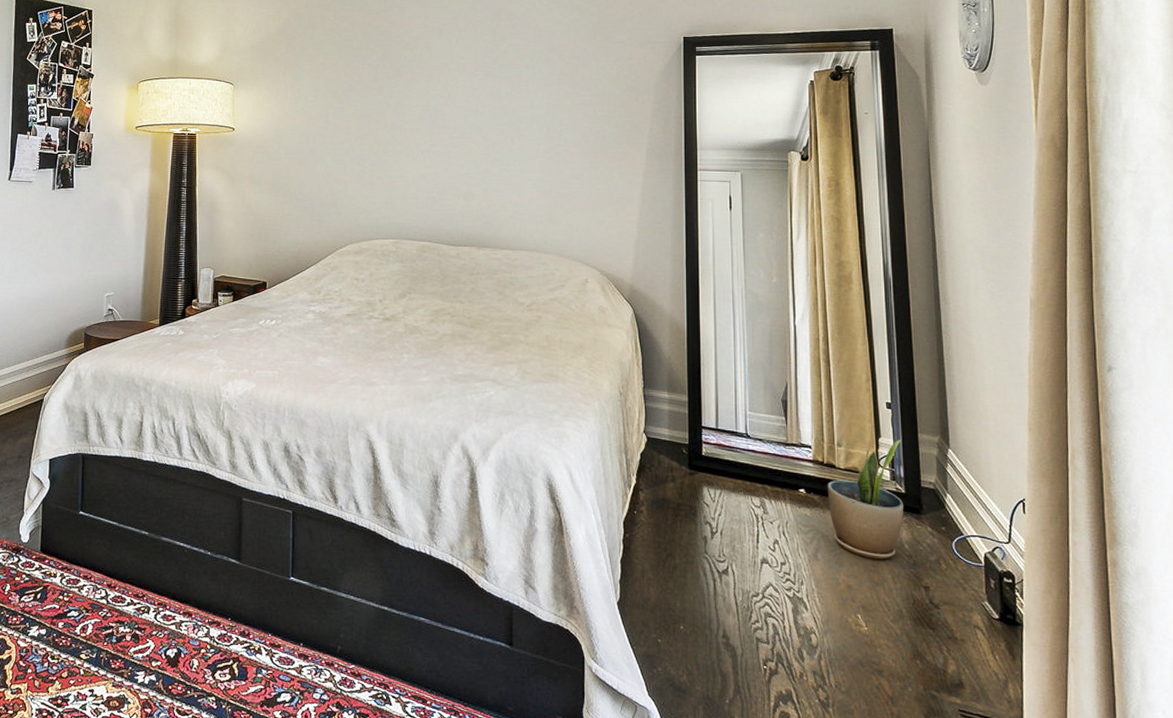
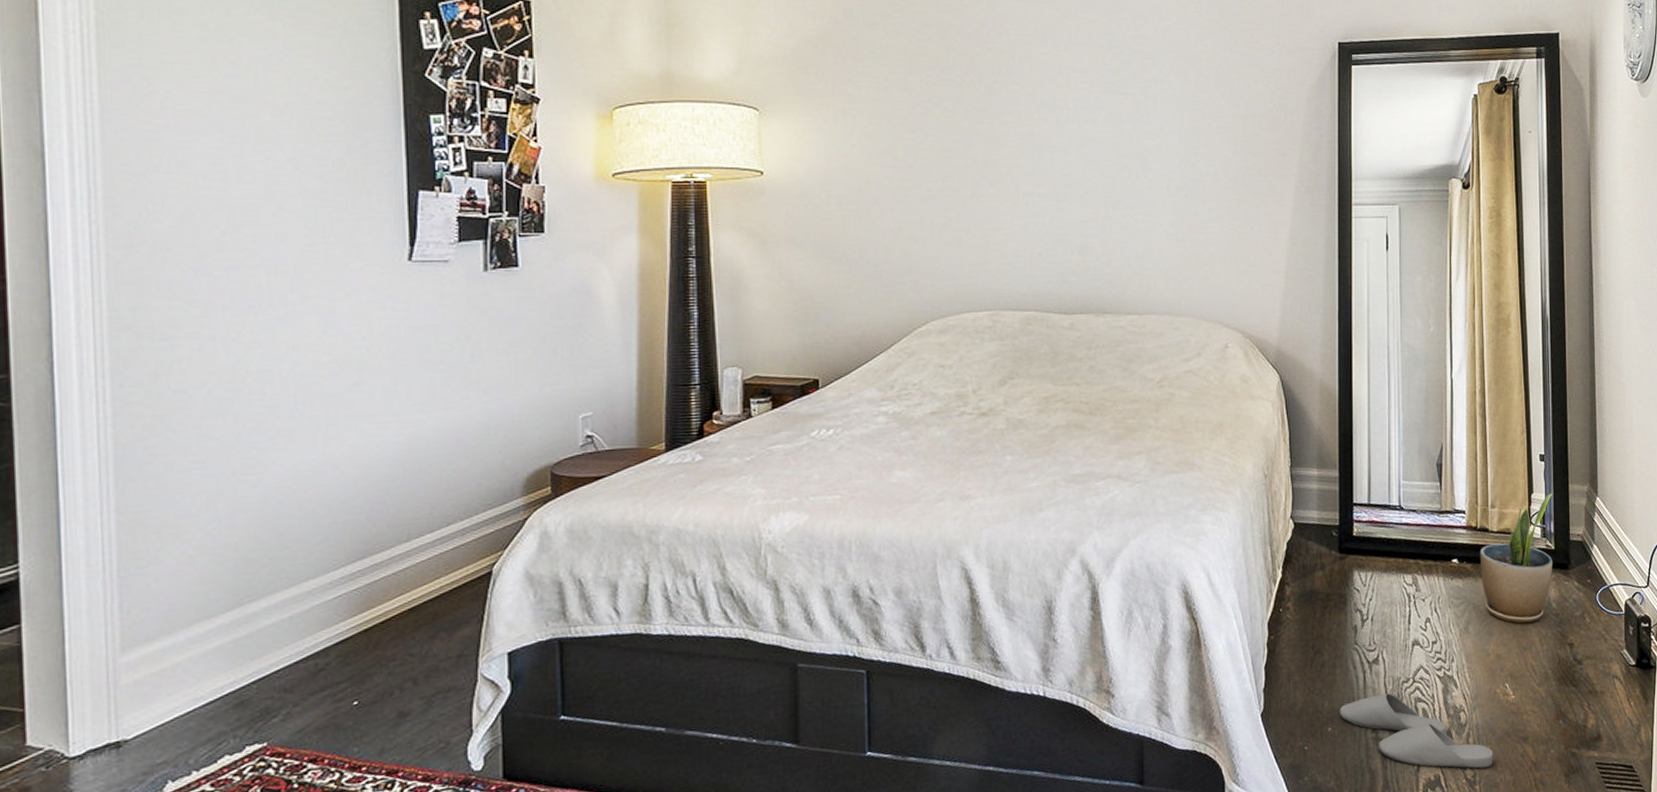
slippers: none [690,603,847,693] -> present [1339,693,1493,769]

